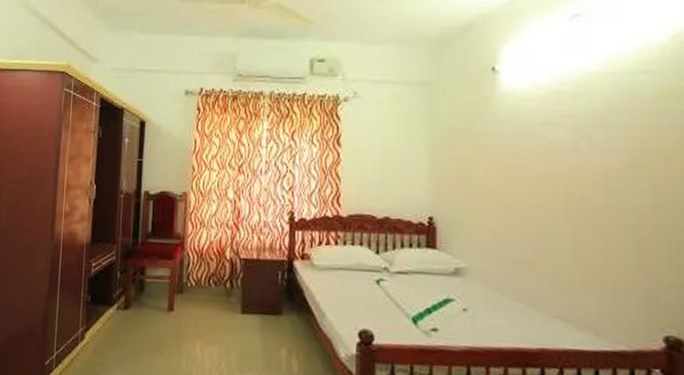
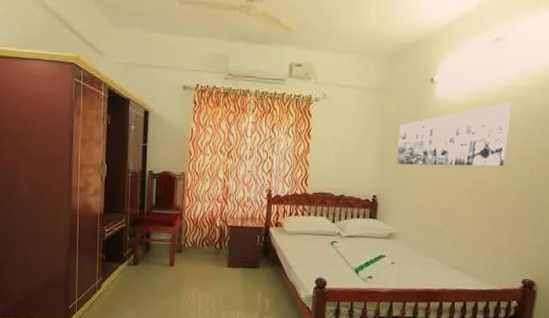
wall art: none [456,92,610,177] -> present [396,103,512,167]

